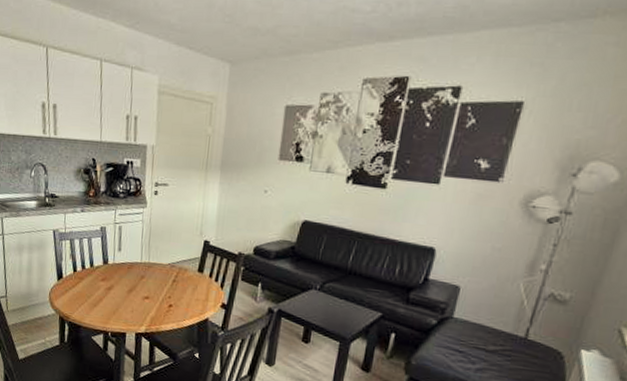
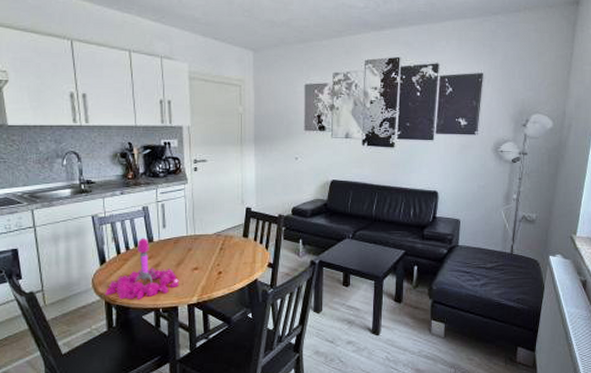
flower: none [59,258,130,321] -> present [105,237,180,301]

